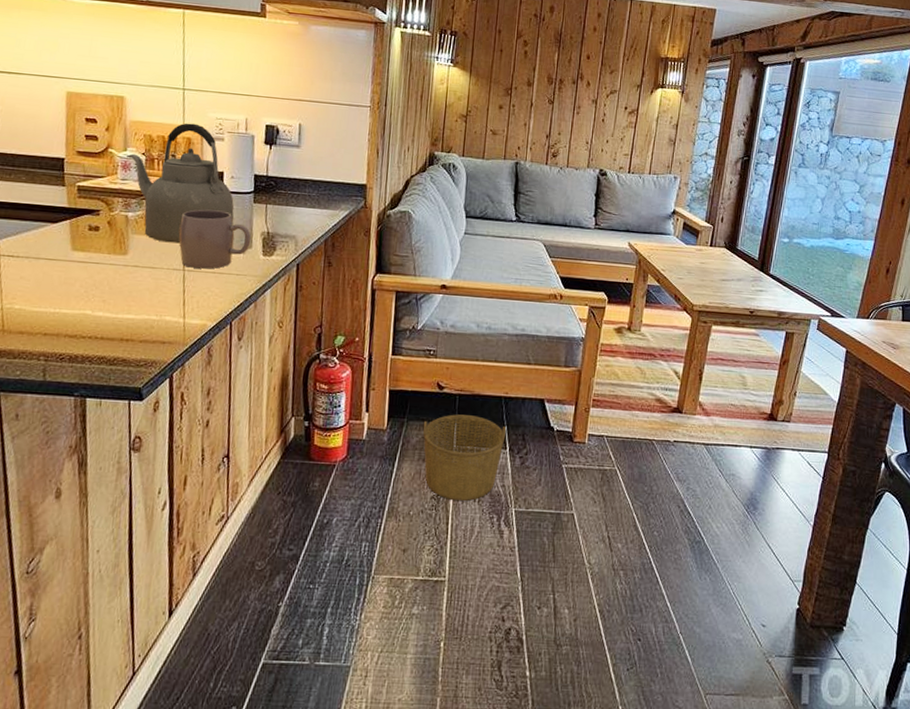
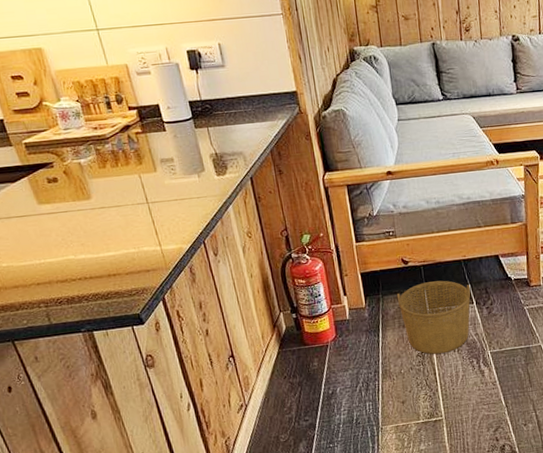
kettle: present [126,123,234,244] -> none [61,62,182,181]
mug: present [178,209,251,269] -> none [131,141,203,200]

